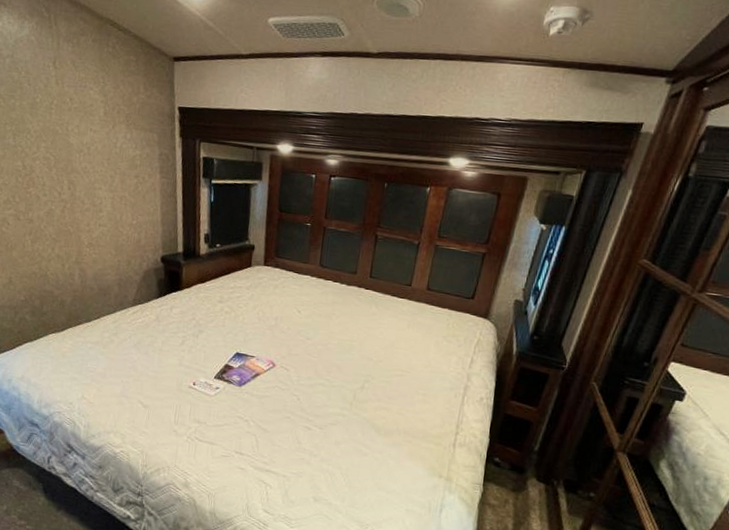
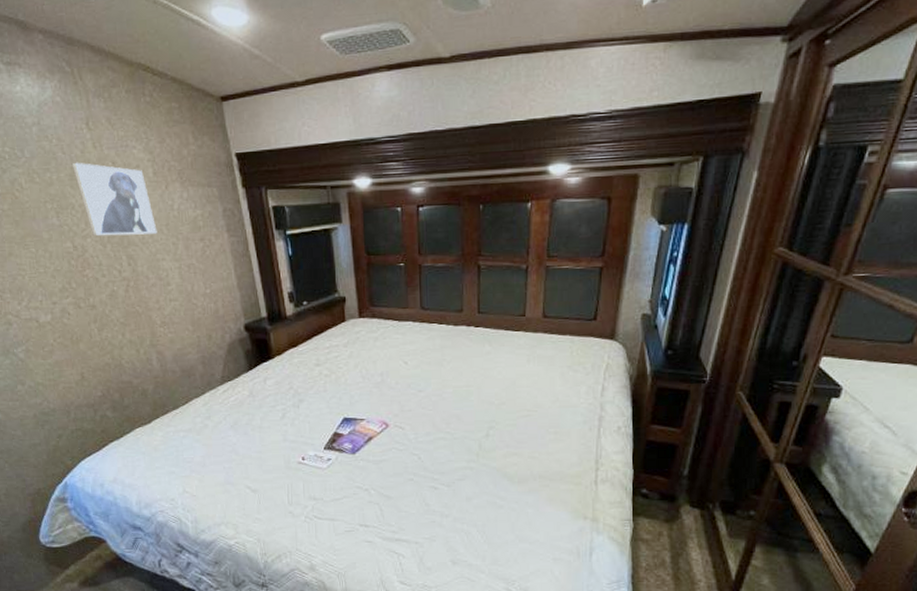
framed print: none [34,93,99,166] -> present [71,162,157,236]

